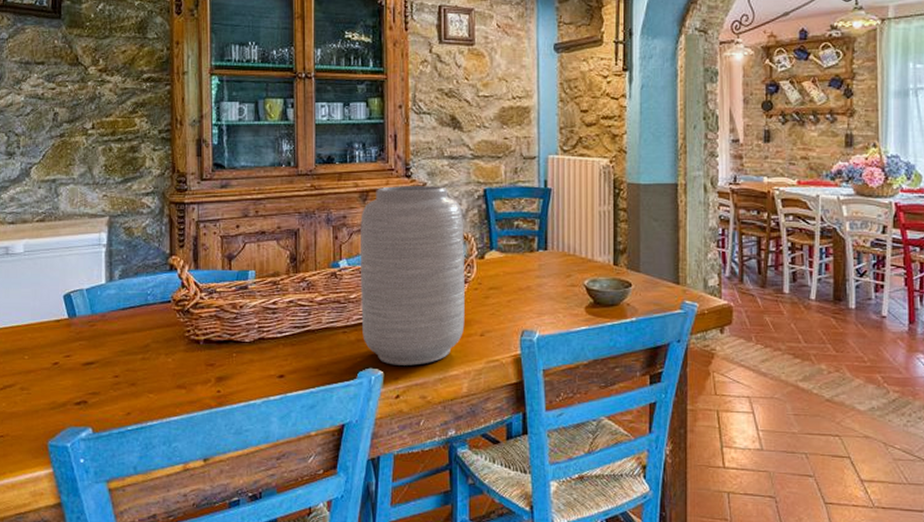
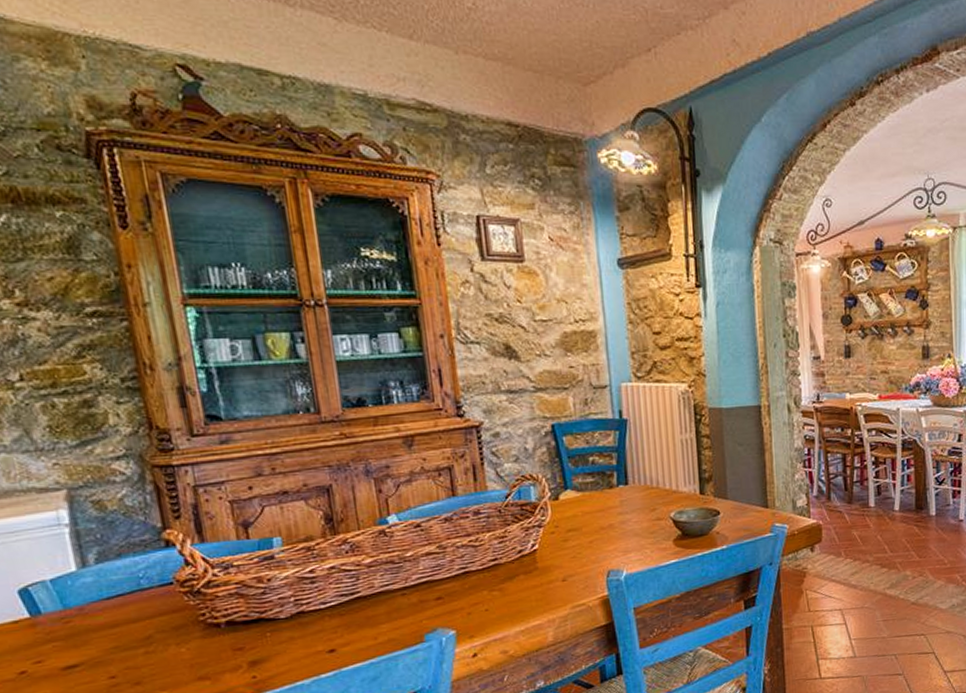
vase: present [361,186,465,366] -> none [407,424,544,623]

